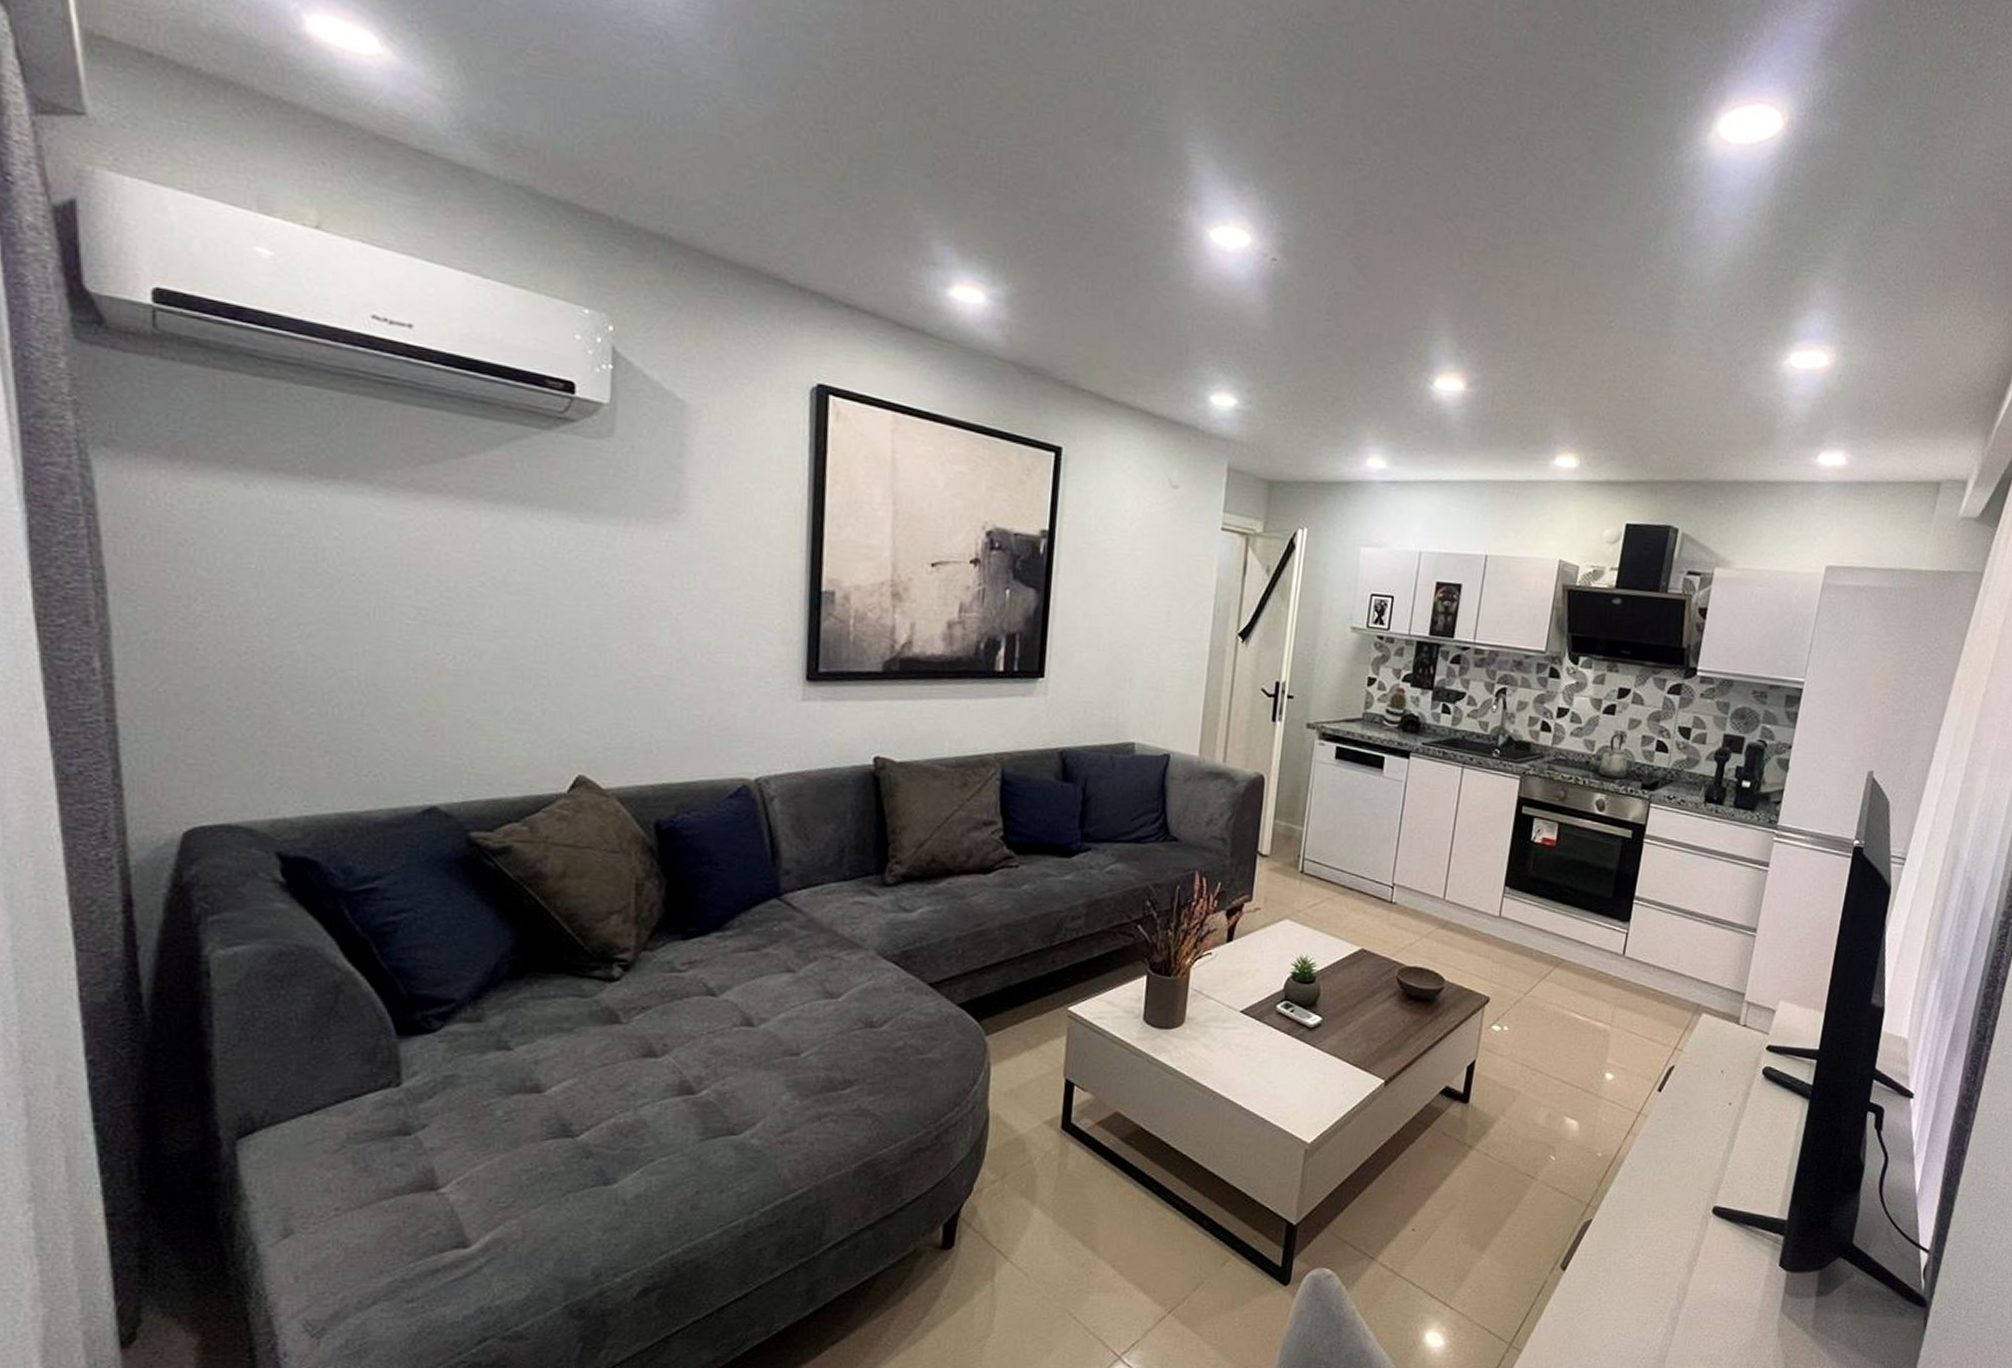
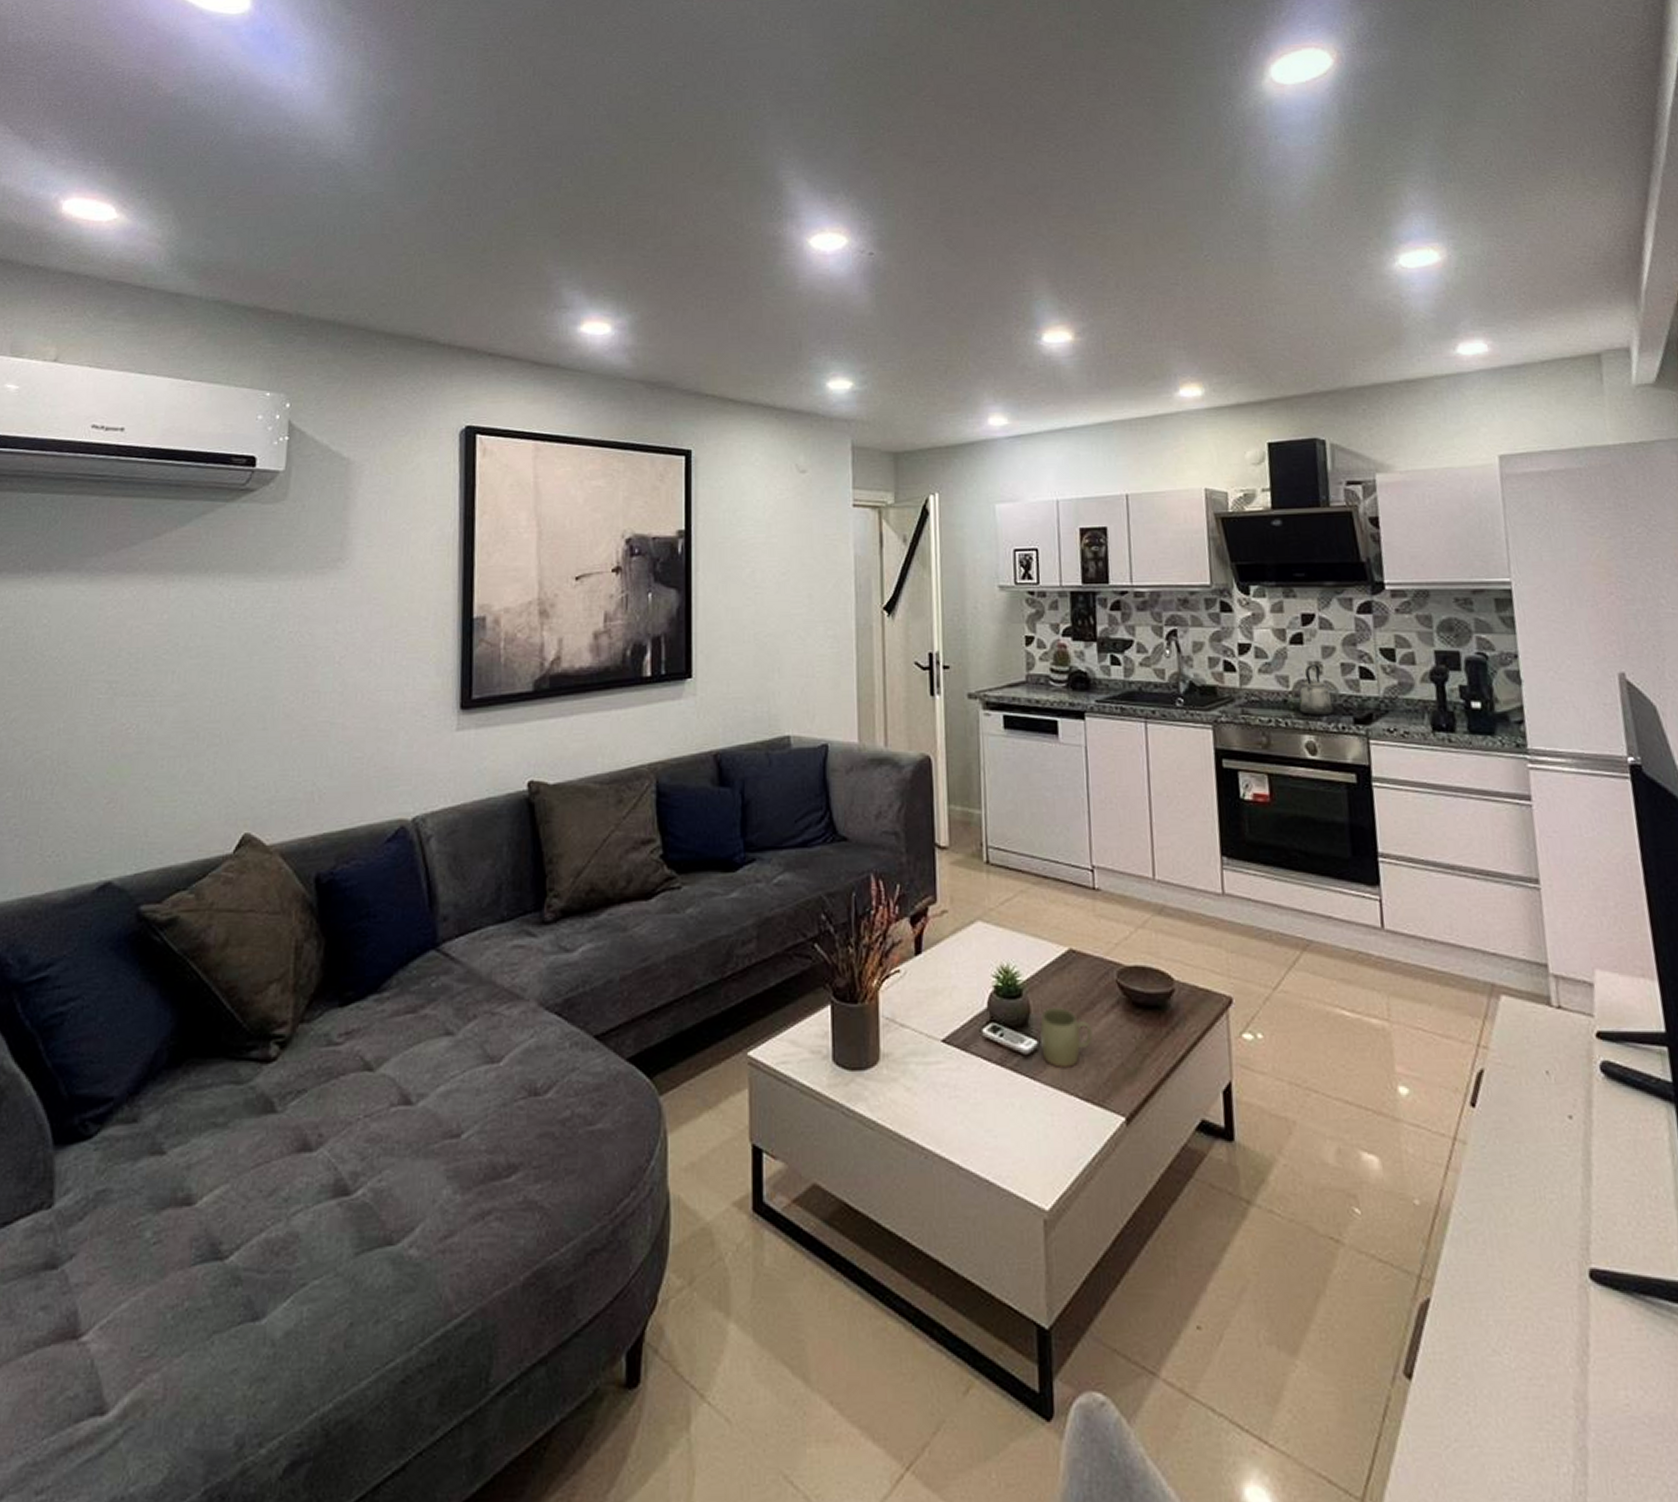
mug: none [1323,992,1370,1041] -> present [1040,1006,1094,1069]

